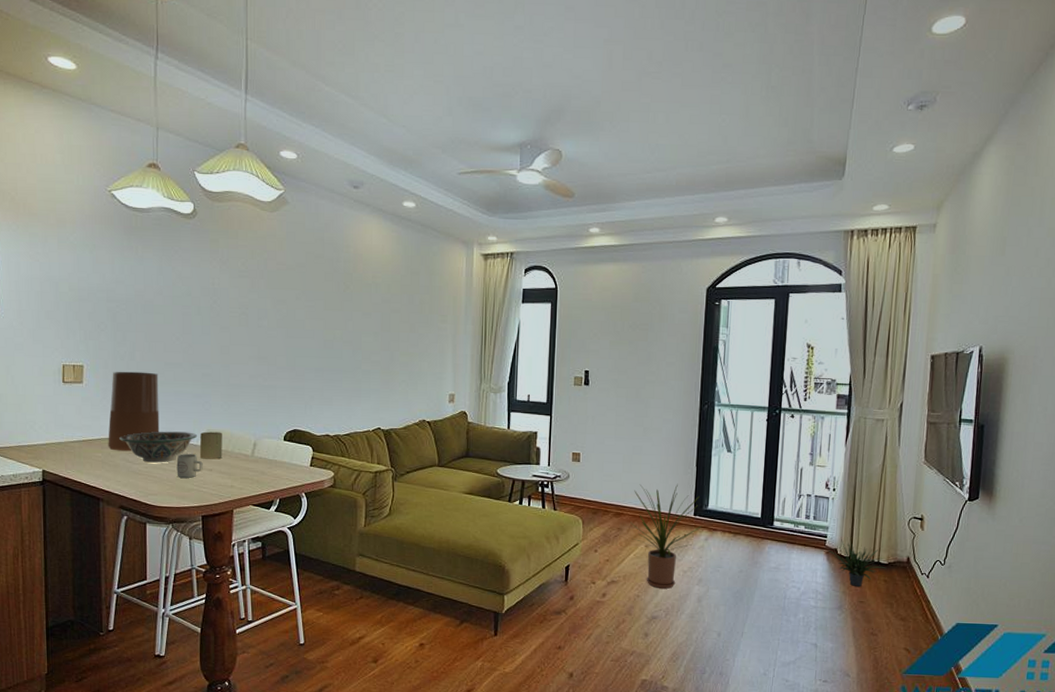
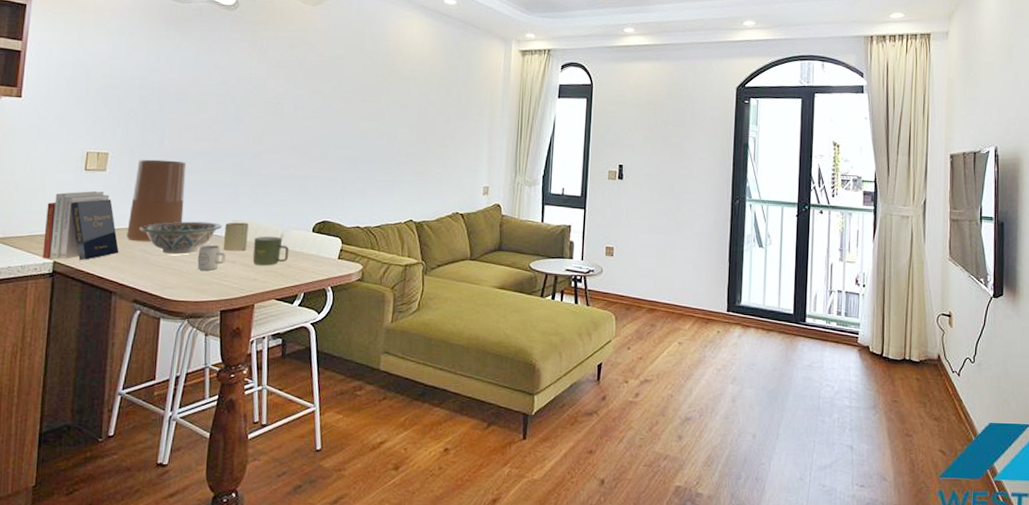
books: none [31,403,103,470] -> present [42,191,119,261]
mug: none [228,444,263,474] -> present [252,236,289,267]
house plant: present [630,483,702,589] -> none [663,278,736,388]
potted plant: present [827,539,887,586] -> none [860,336,919,385]

